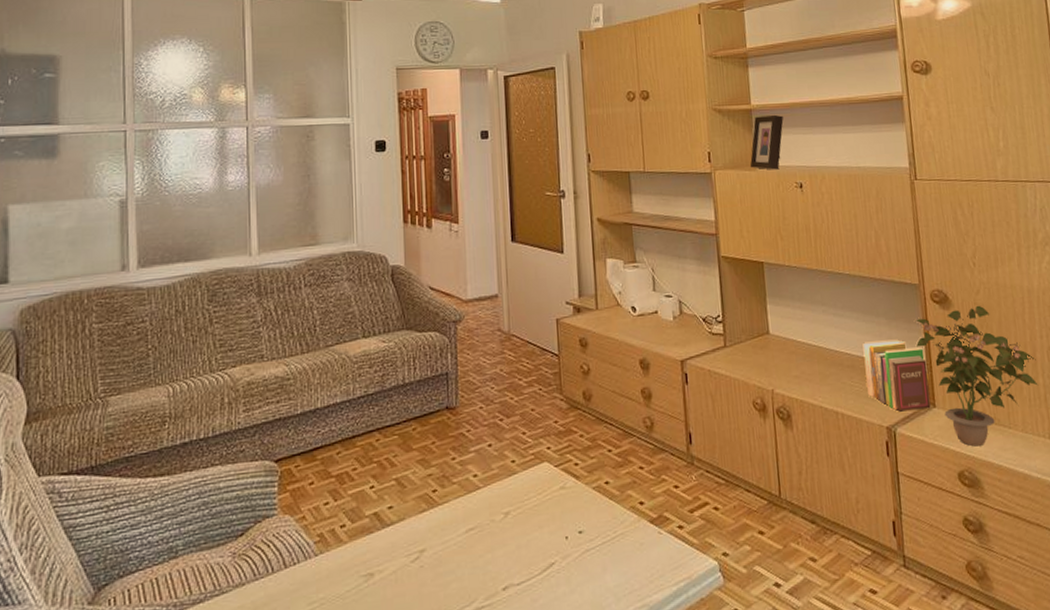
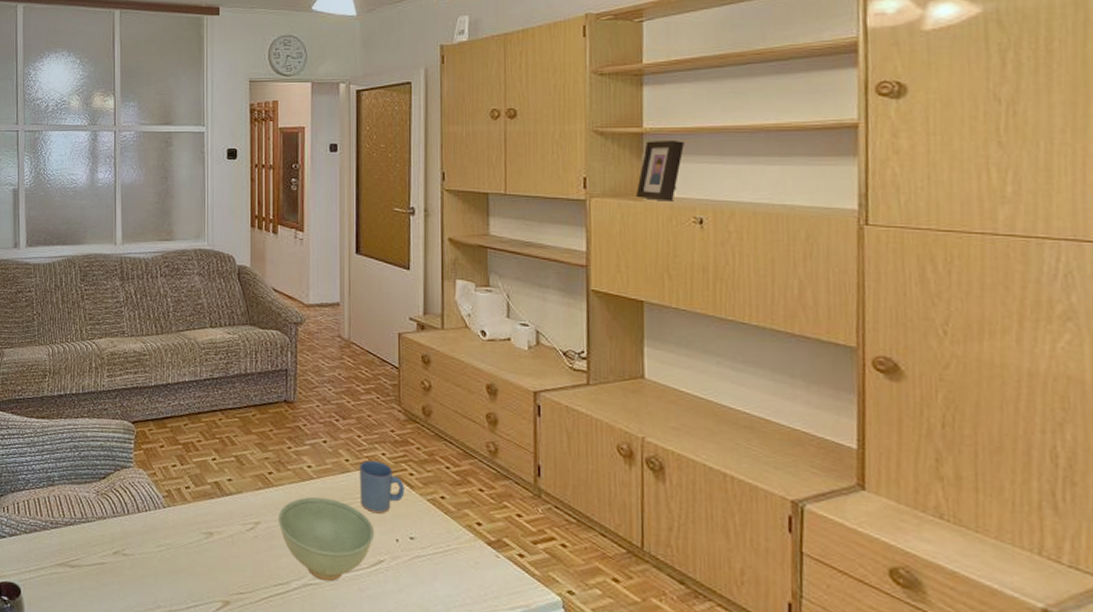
bowl: none [444,506,545,600] -> present [278,496,375,582]
mug: none [525,456,571,513] -> present [359,460,405,514]
books: present [864,340,931,412] -> none [768,405,858,490]
potted plant: present [915,306,1039,447] -> none [843,383,1031,545]

